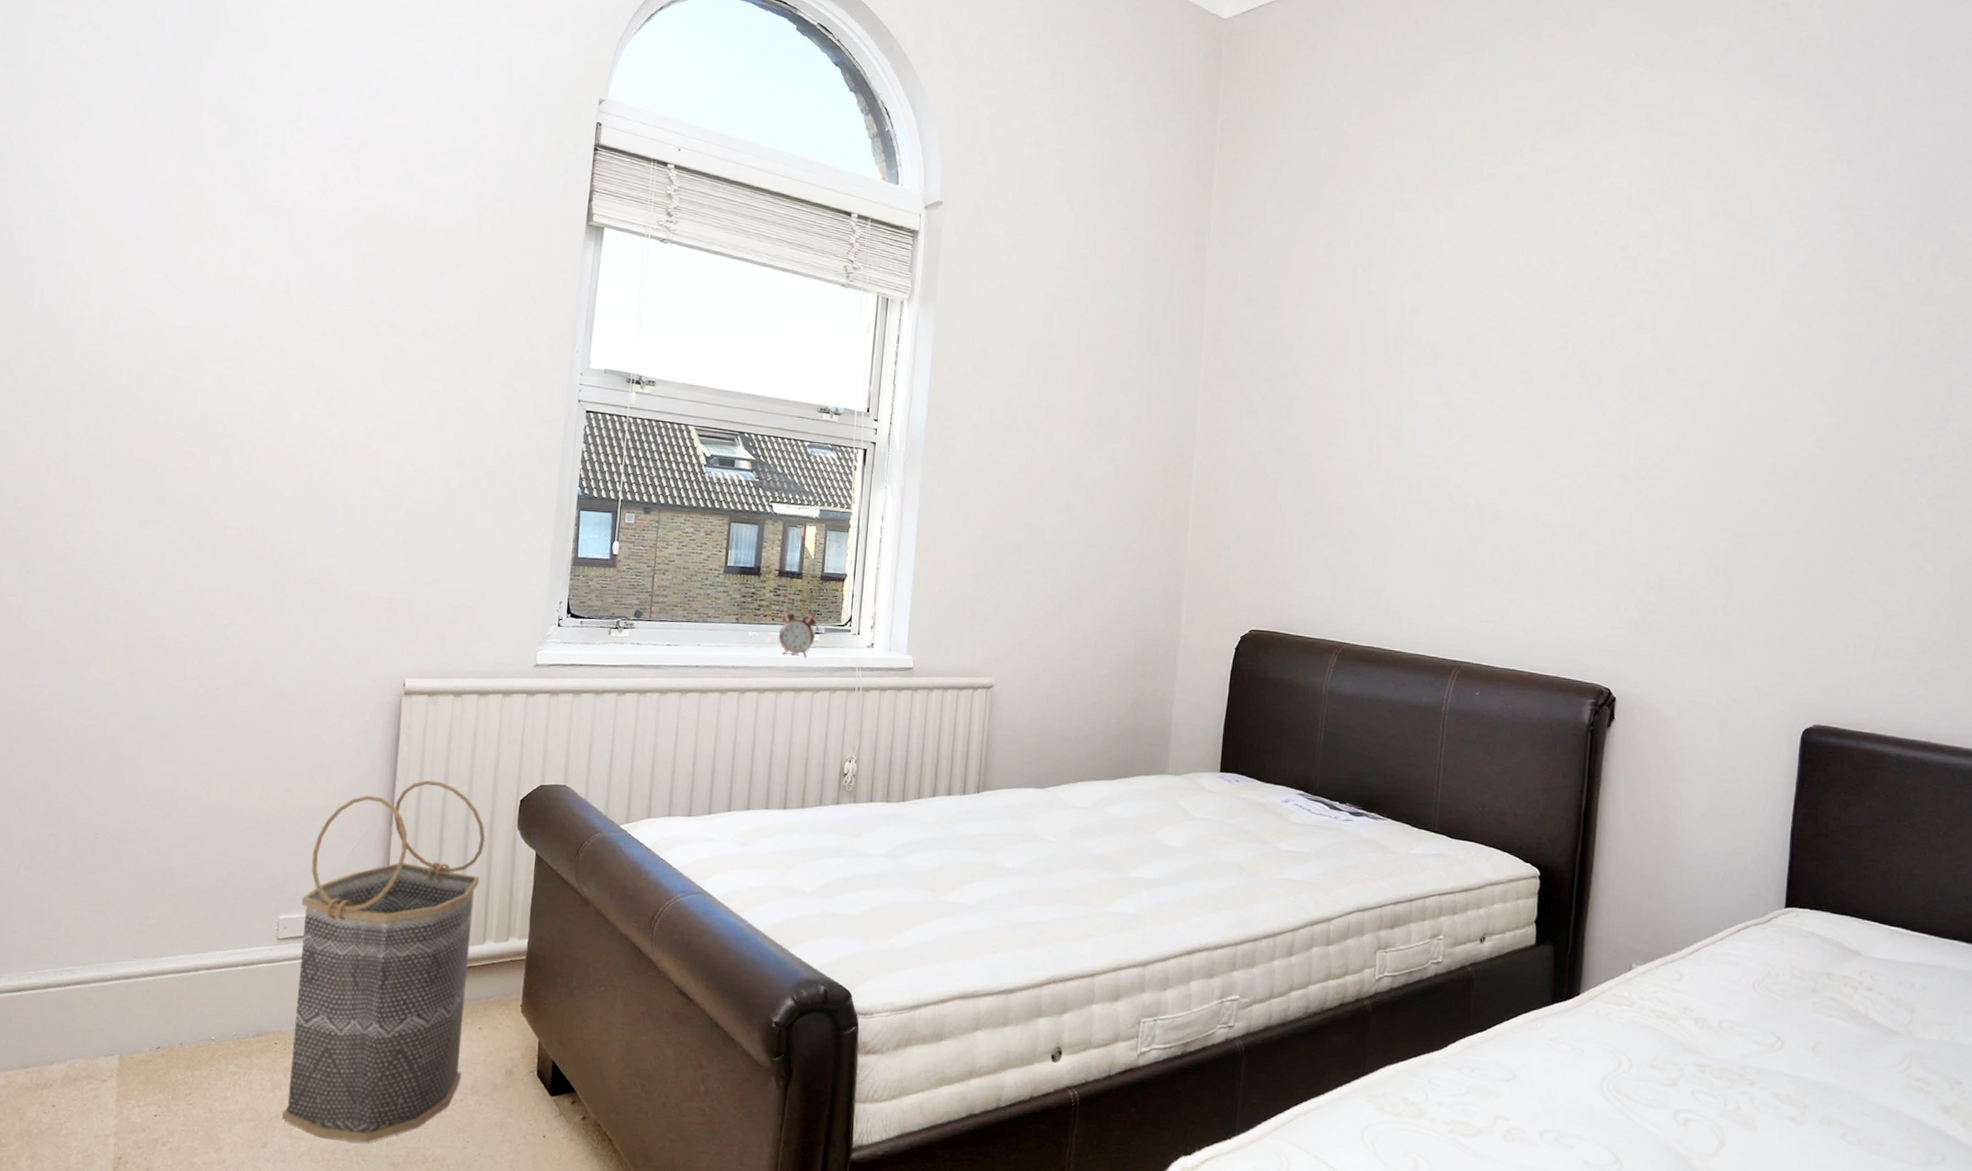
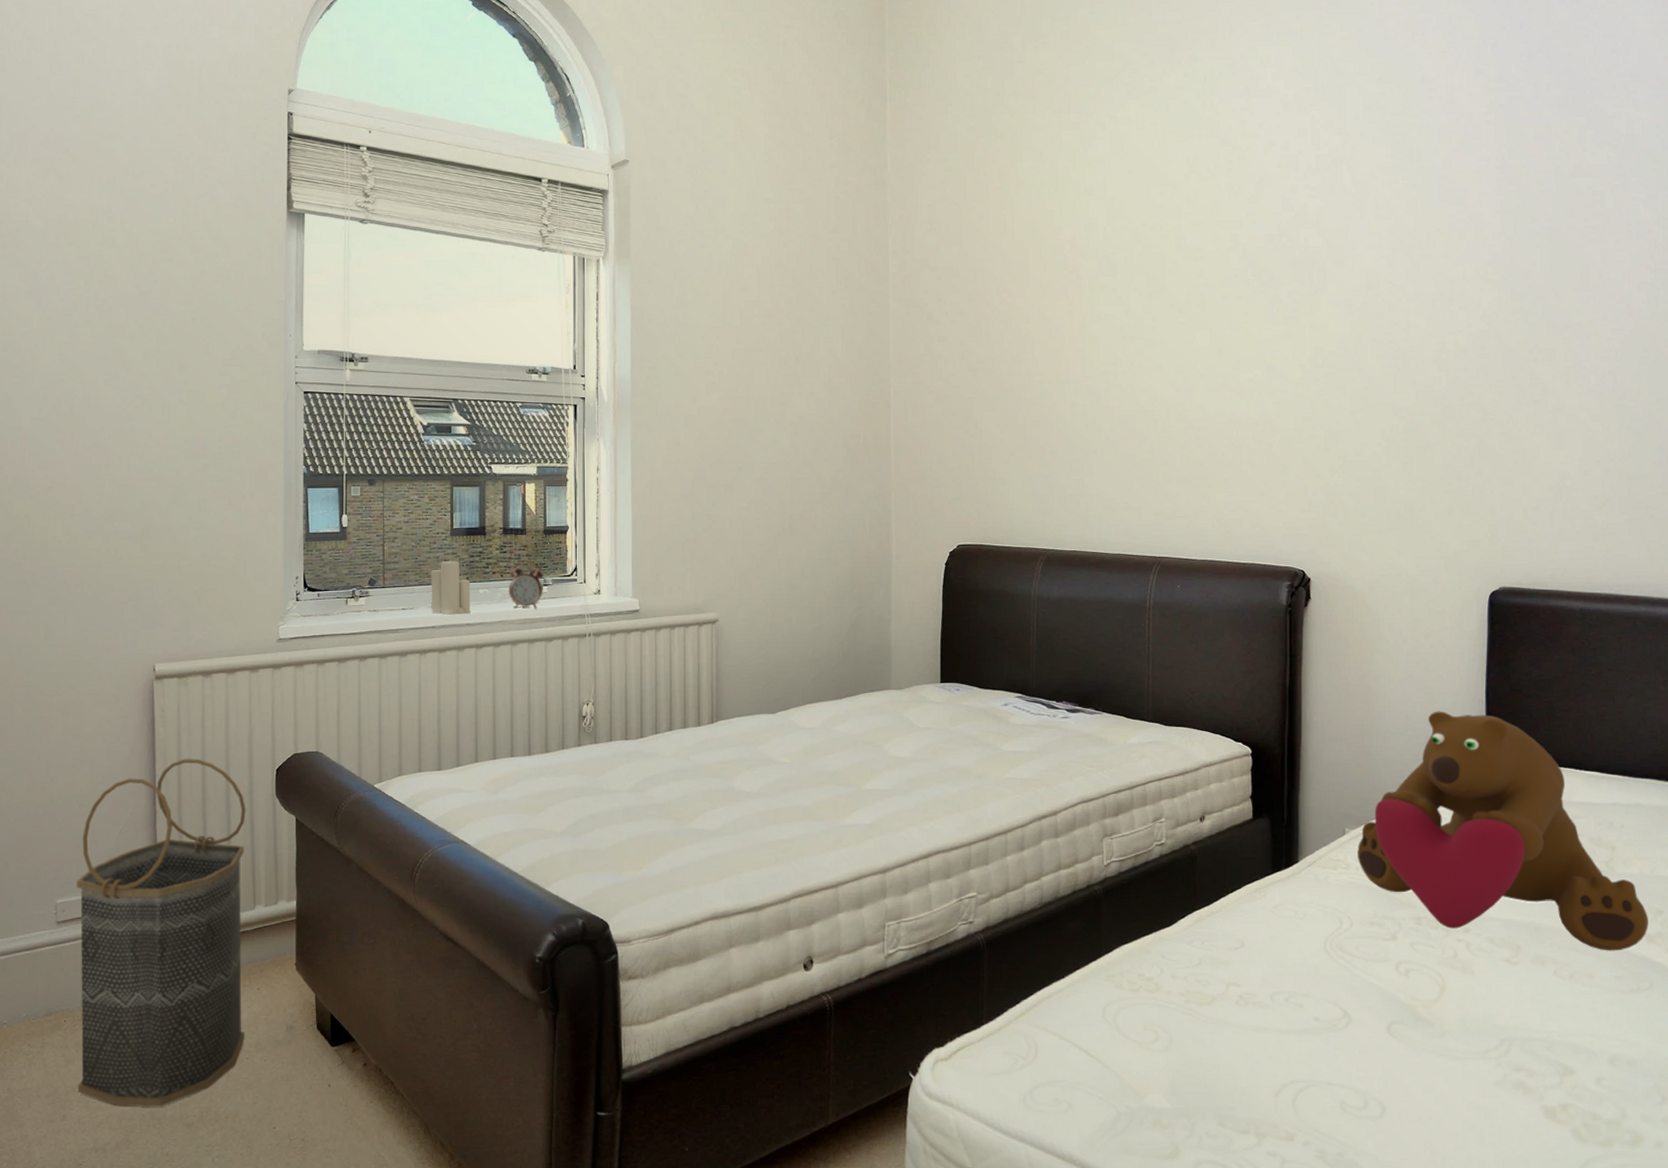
candle: none [696,594,740,657] -> present [431,556,471,615]
bear: none [1642,848,1945,1120] -> present [1357,711,1648,951]

